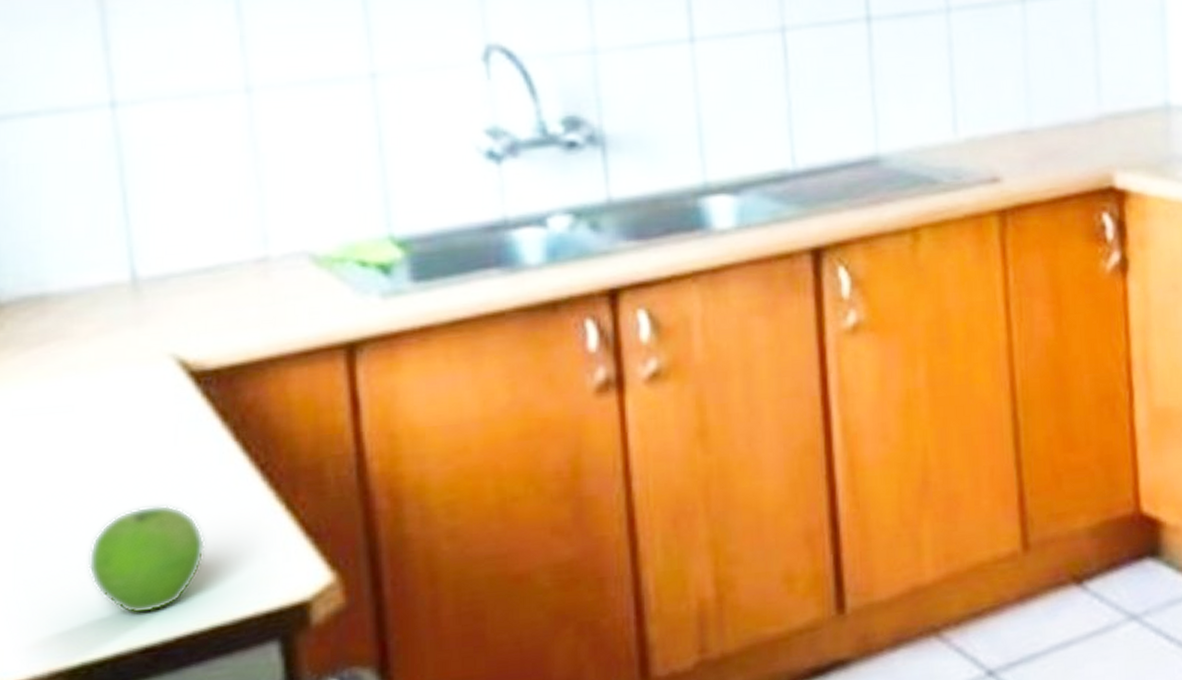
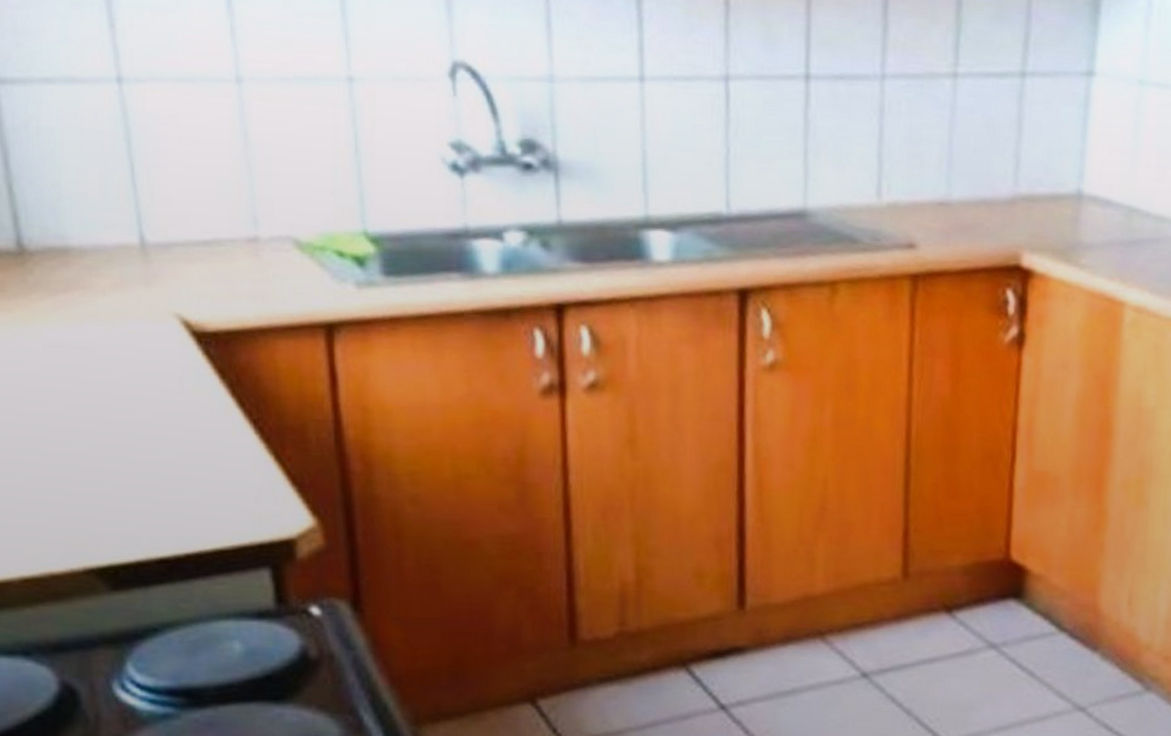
fruit: present [88,504,205,615] -> none [112,442,208,531]

